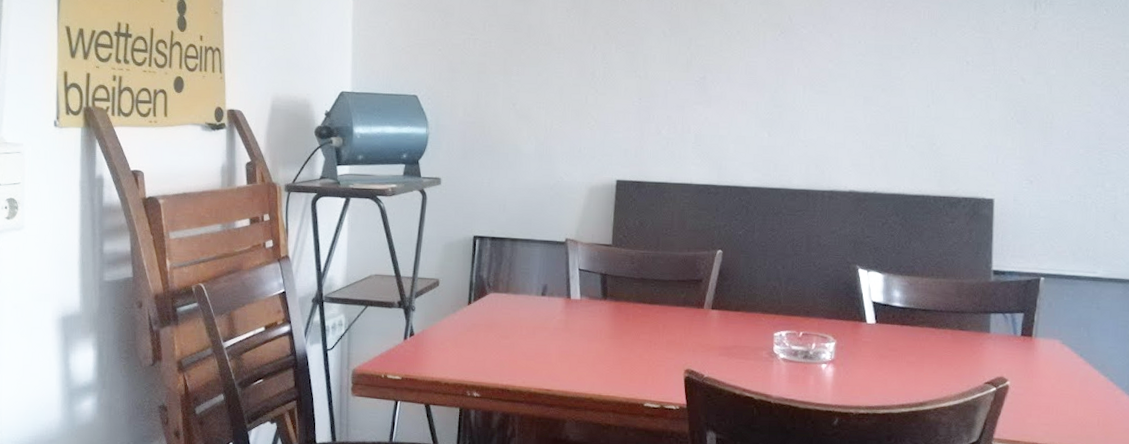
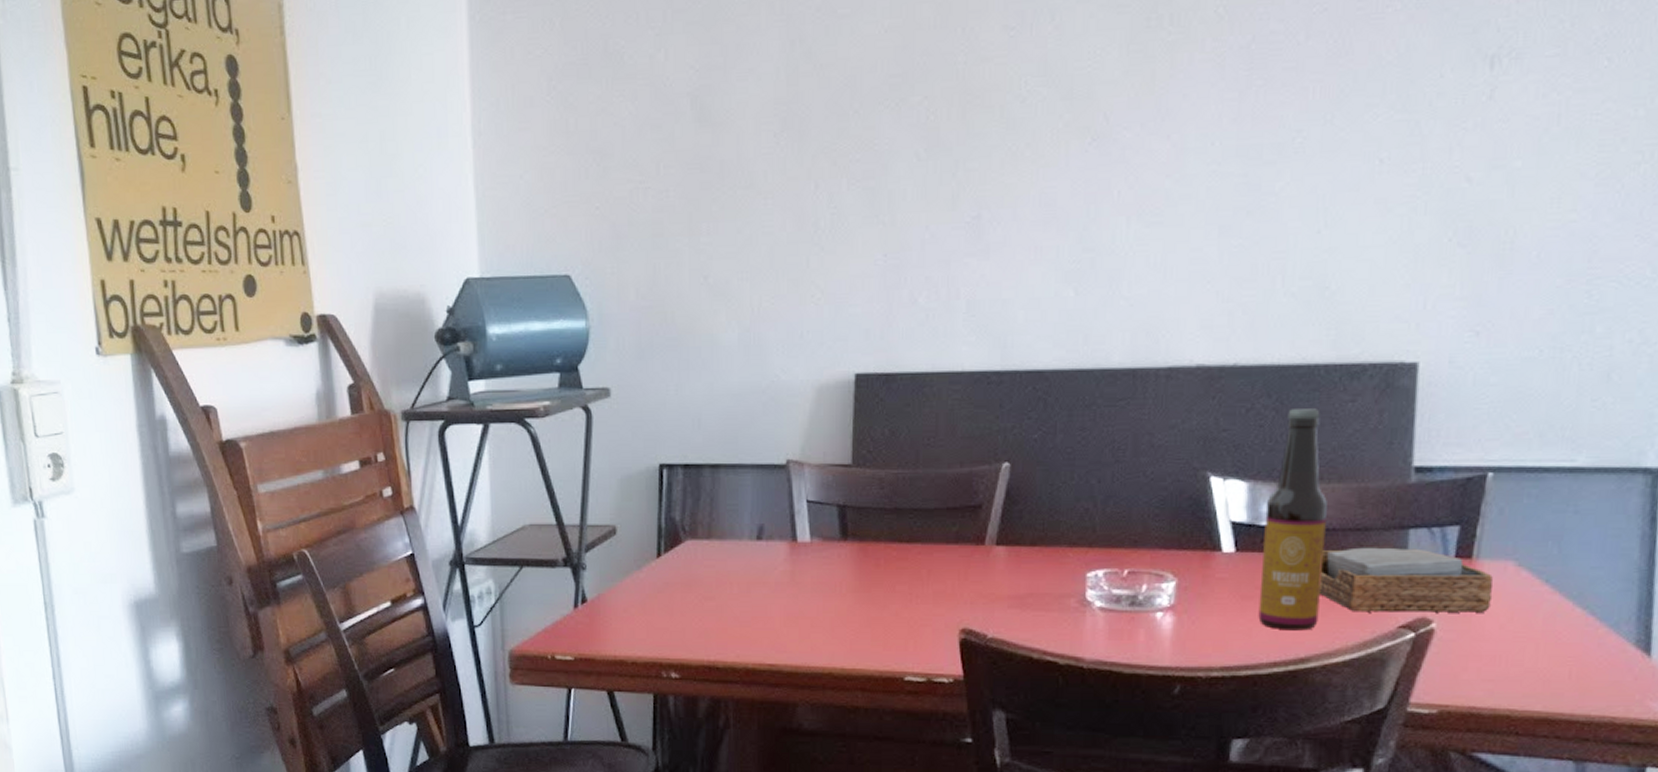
beer bottle: none [891,225,937,383] -> present [1258,408,1329,631]
napkin holder: none [931,325,1047,375] -> present [1318,547,1494,612]

